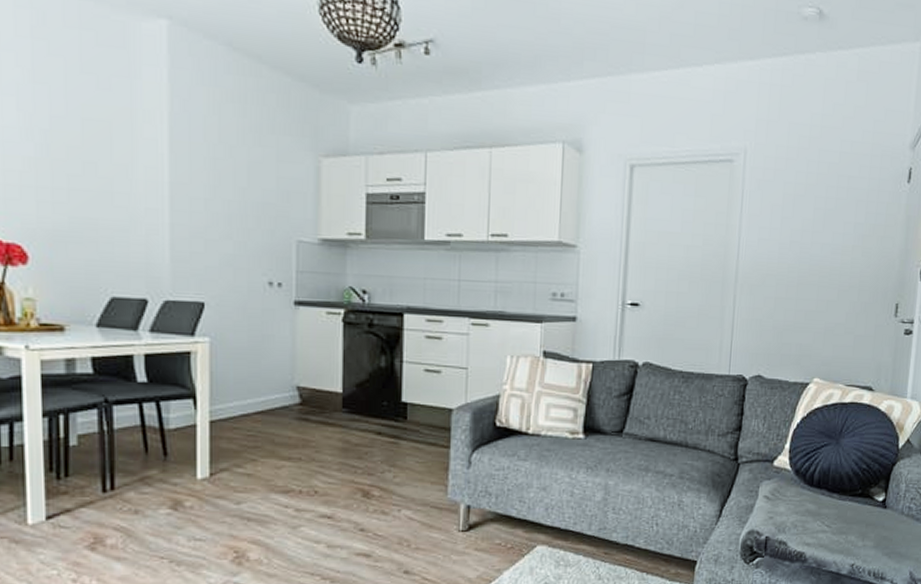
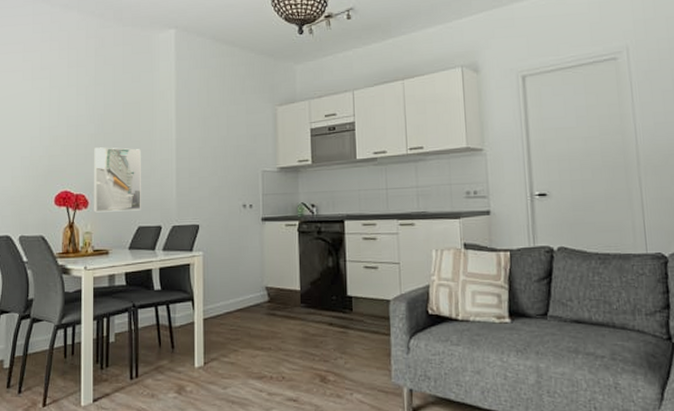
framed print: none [35,178,115,276] -> present [94,147,141,213]

